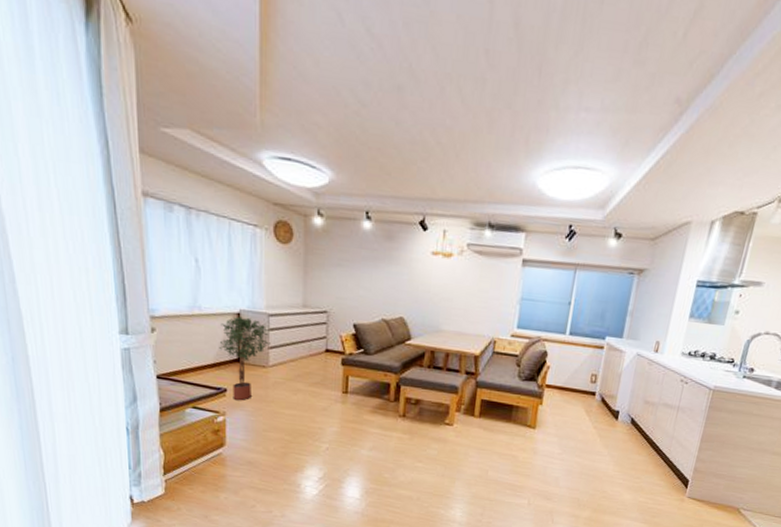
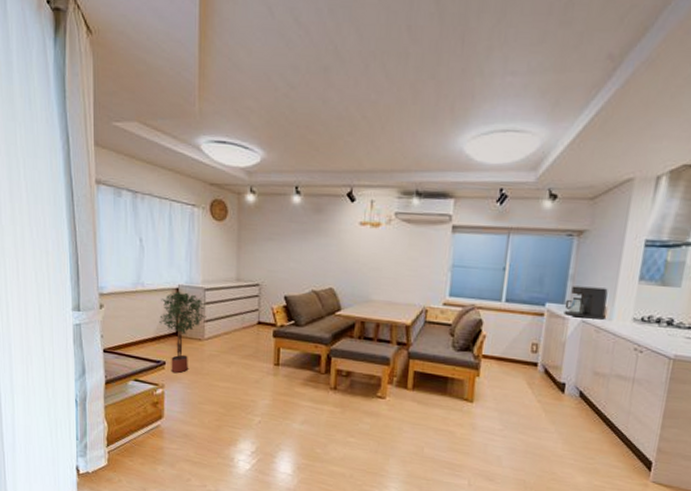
coffee maker: none [621,321,662,353] -> present [564,286,608,320]

